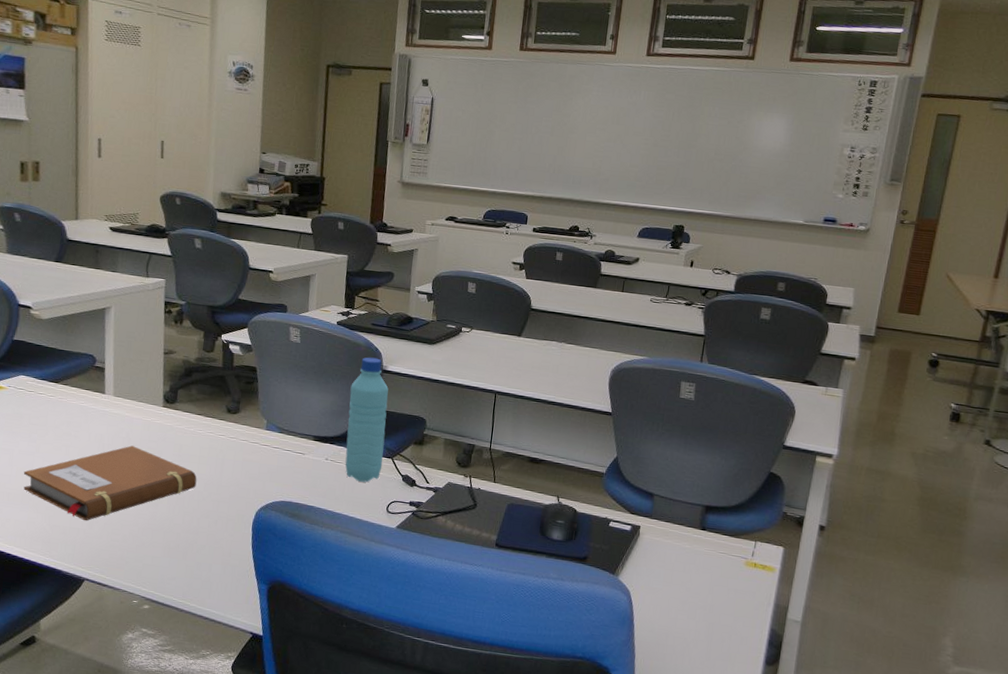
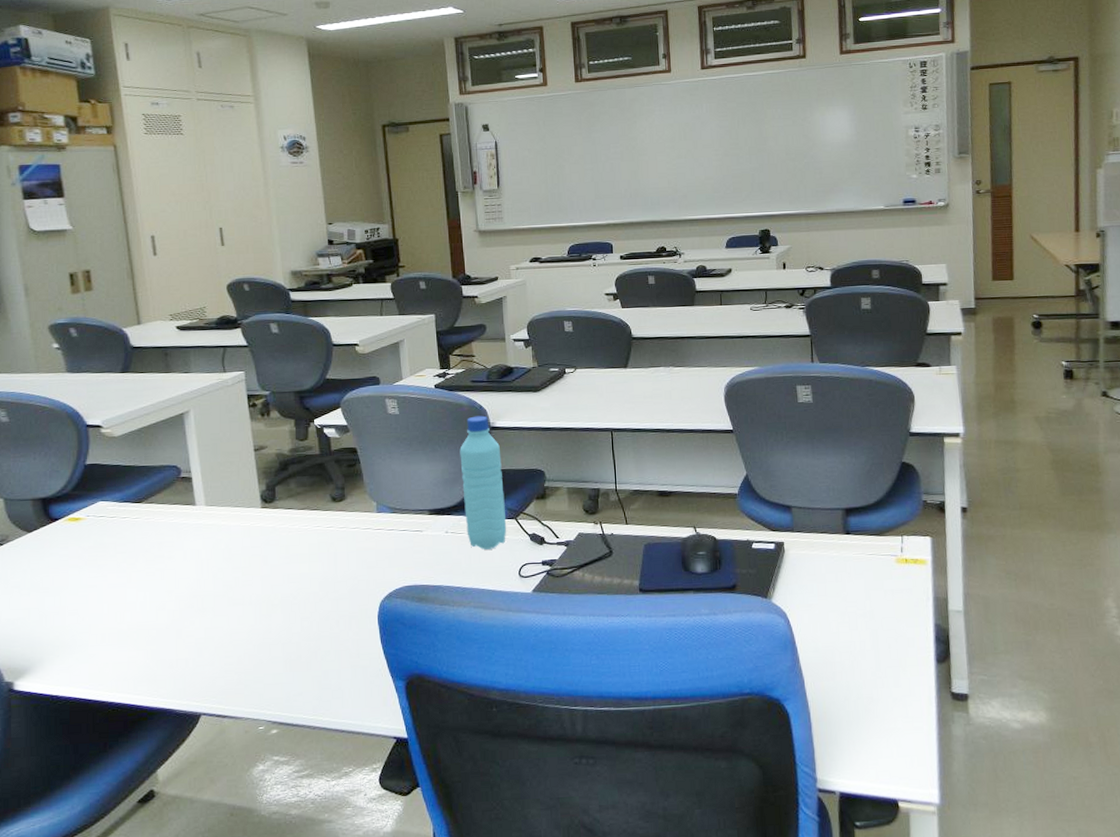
notebook: present [23,445,197,521] -> none [116,556,311,649]

